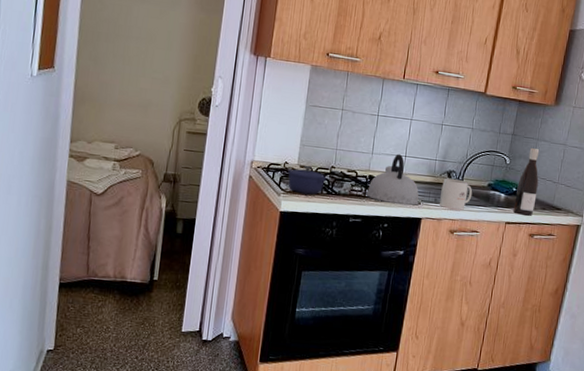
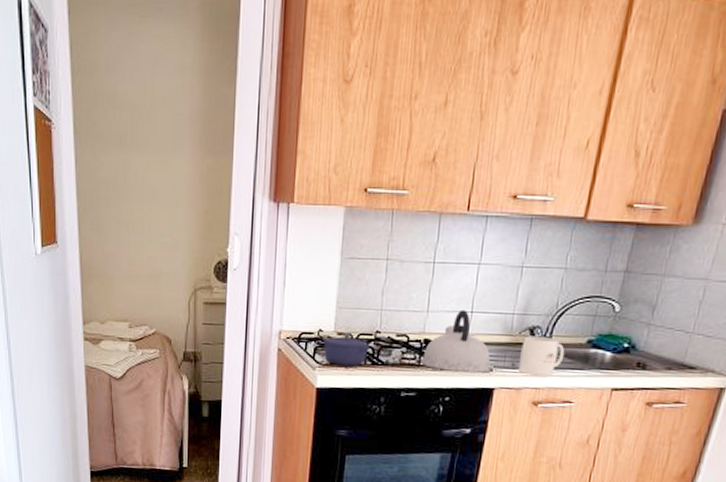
bottle: present [513,148,540,217] -> none [623,288,667,380]

